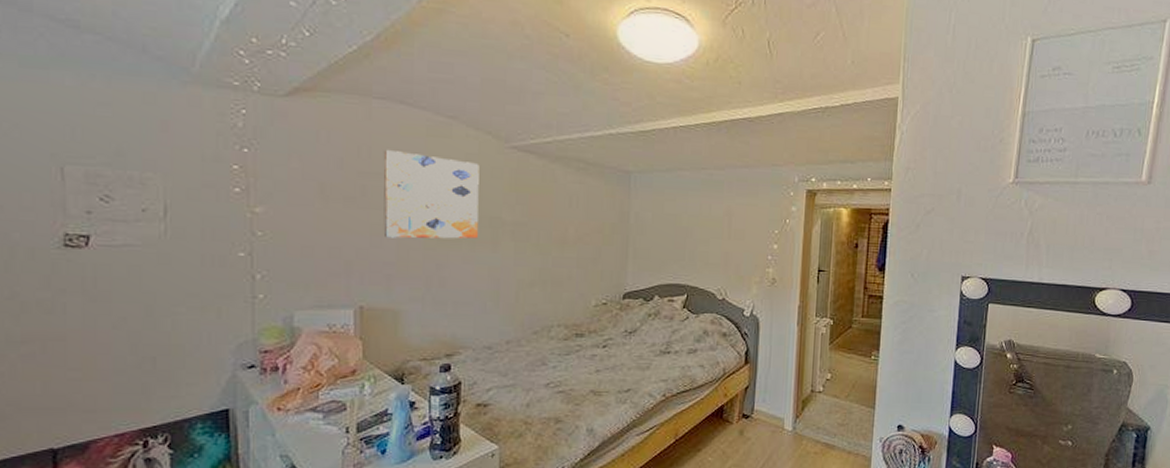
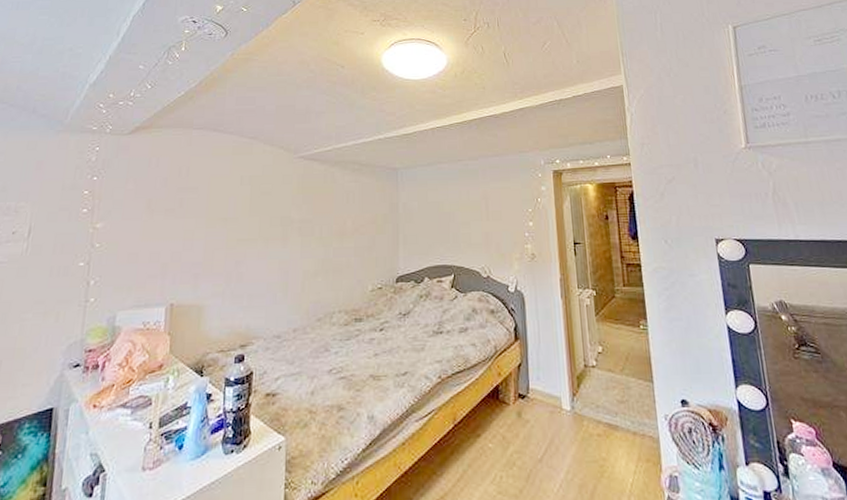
wall art: present [383,150,480,239] -> none [194,168,273,241]

